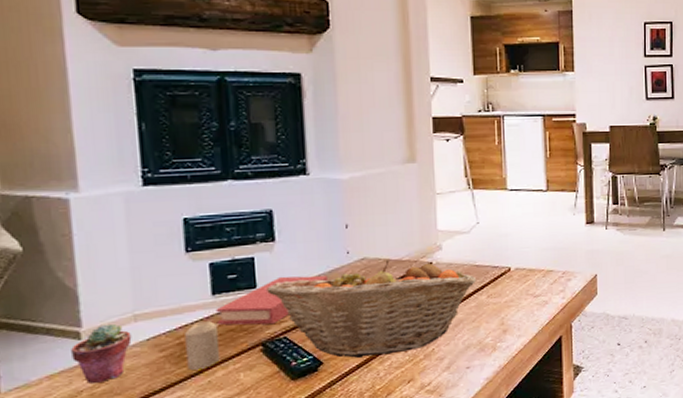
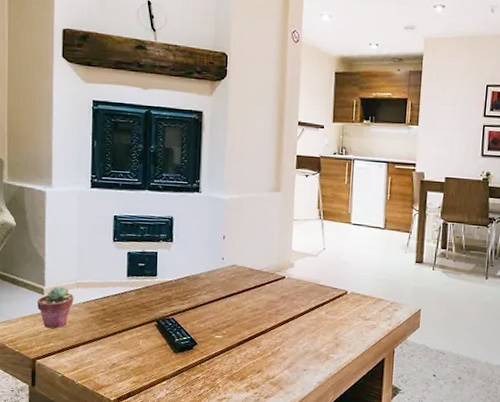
candle: present [185,320,221,370] -> none [106,294,129,332]
book: present [215,275,329,325] -> none [128,270,207,307]
fruit basket: present [267,260,477,358] -> none [164,269,319,347]

